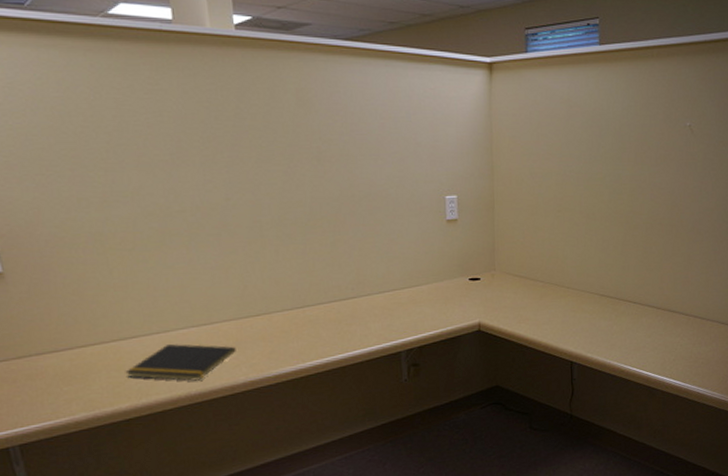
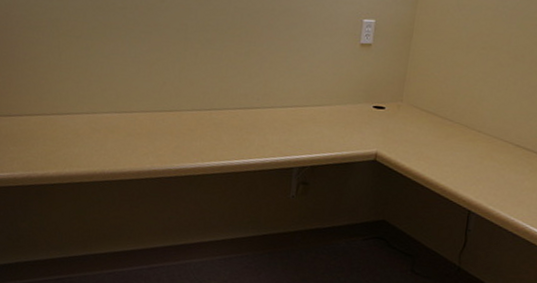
notepad: present [125,343,236,381] -> none [57,124,147,161]

